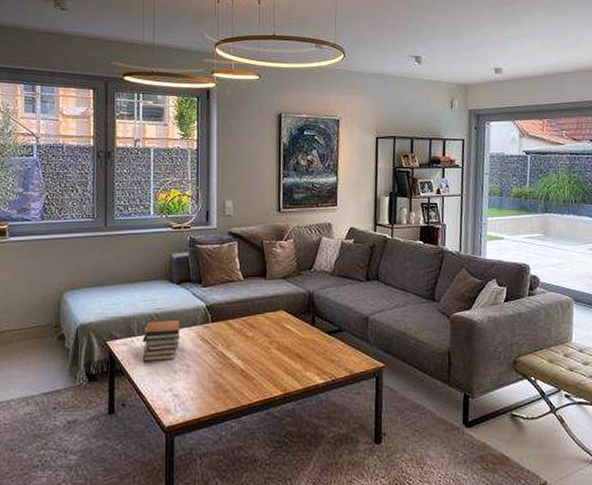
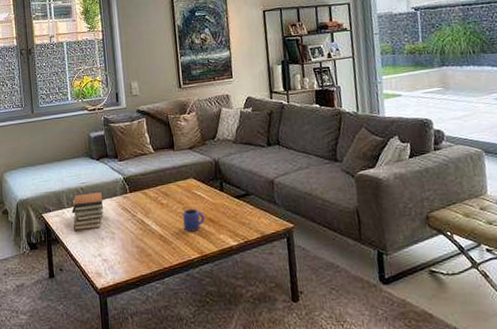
mug: none [268,342,293,368] -> present [182,208,206,232]

